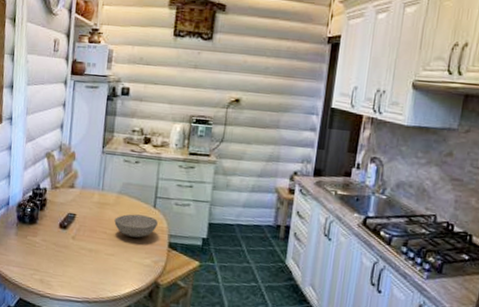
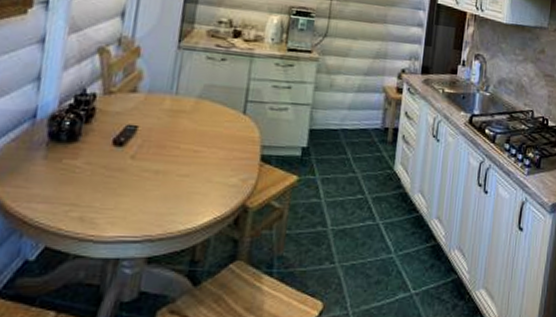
bowl: present [114,214,158,238] -> none [191,122,248,152]

